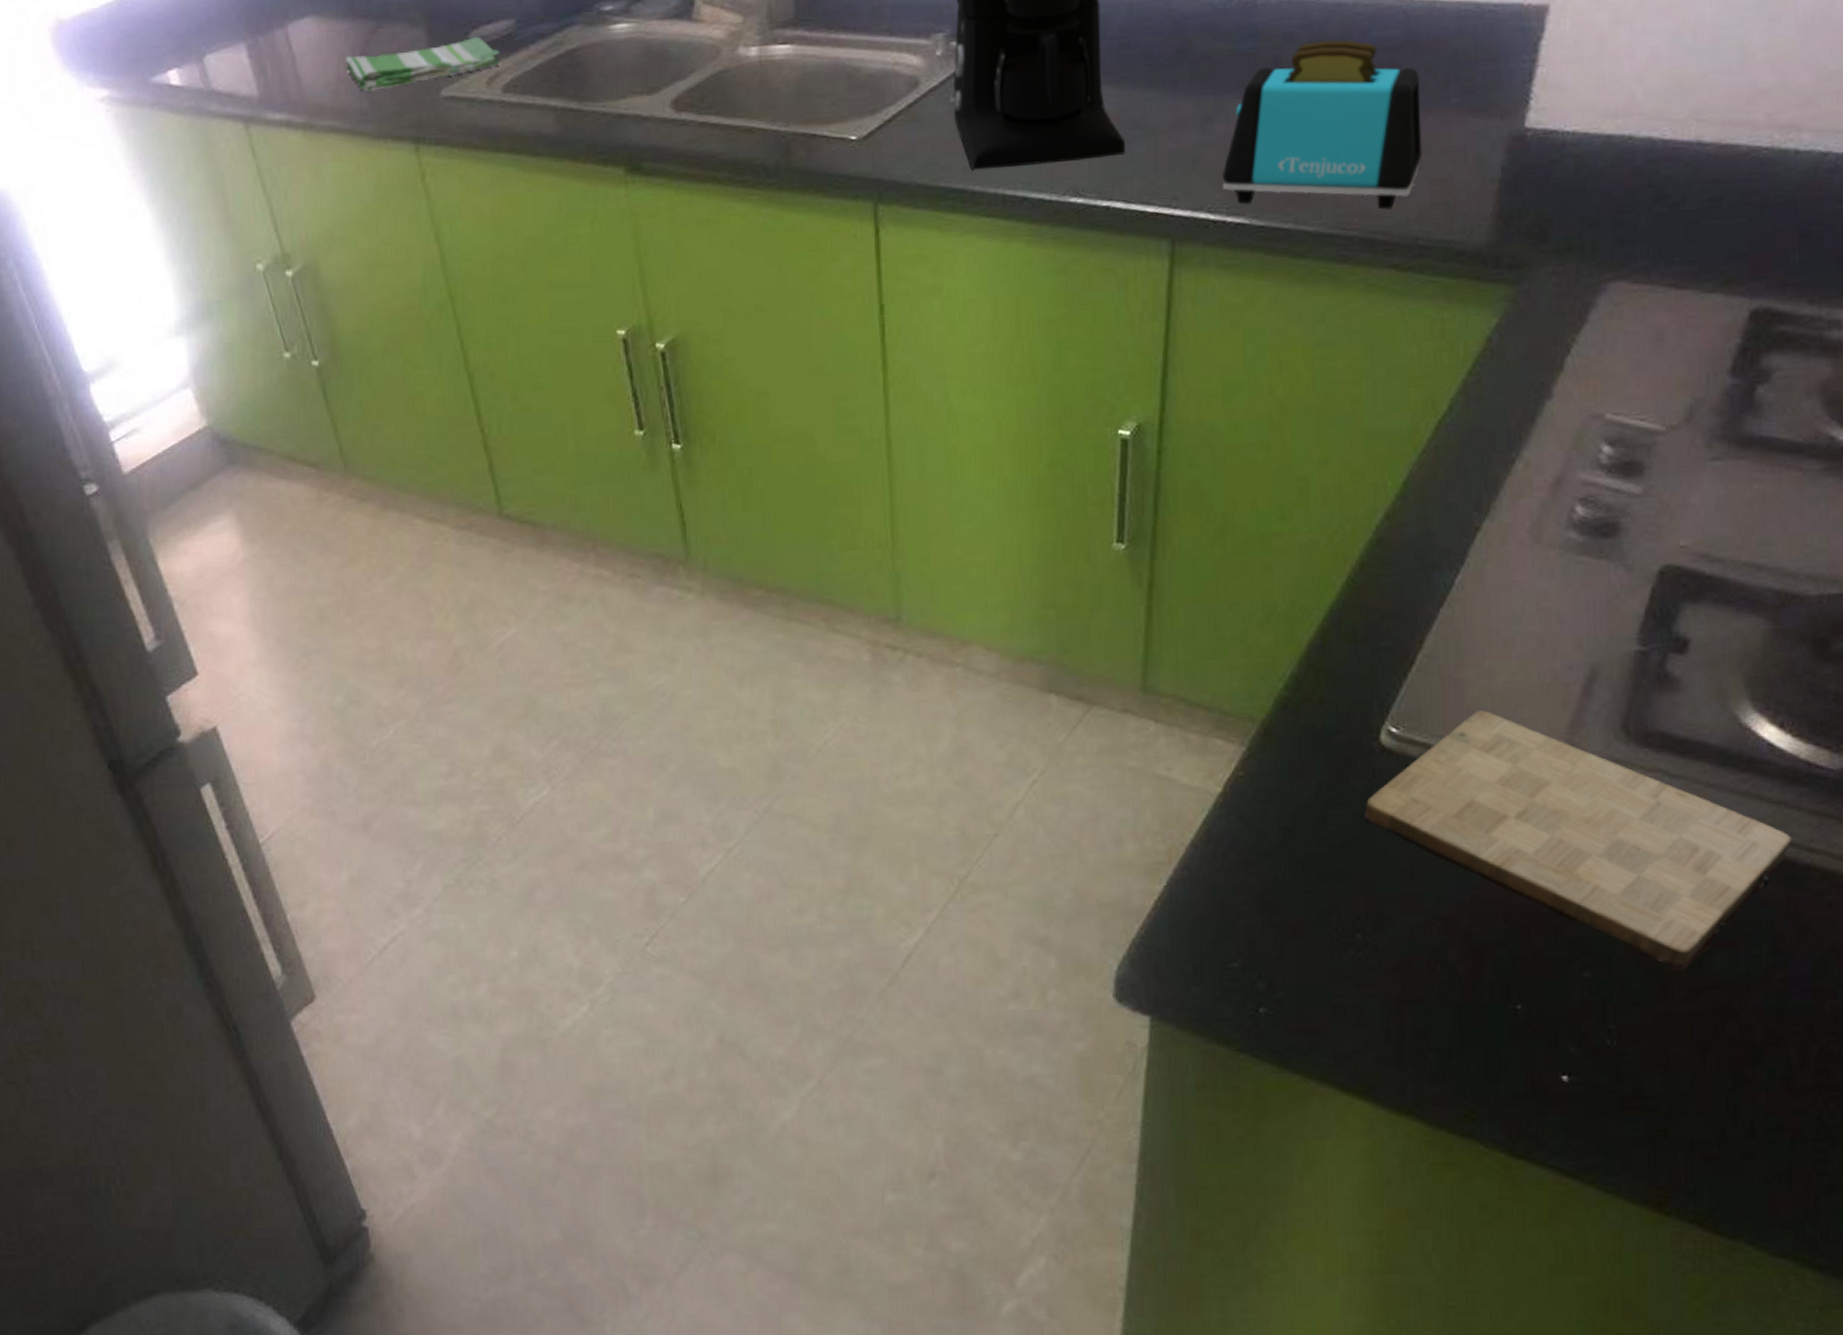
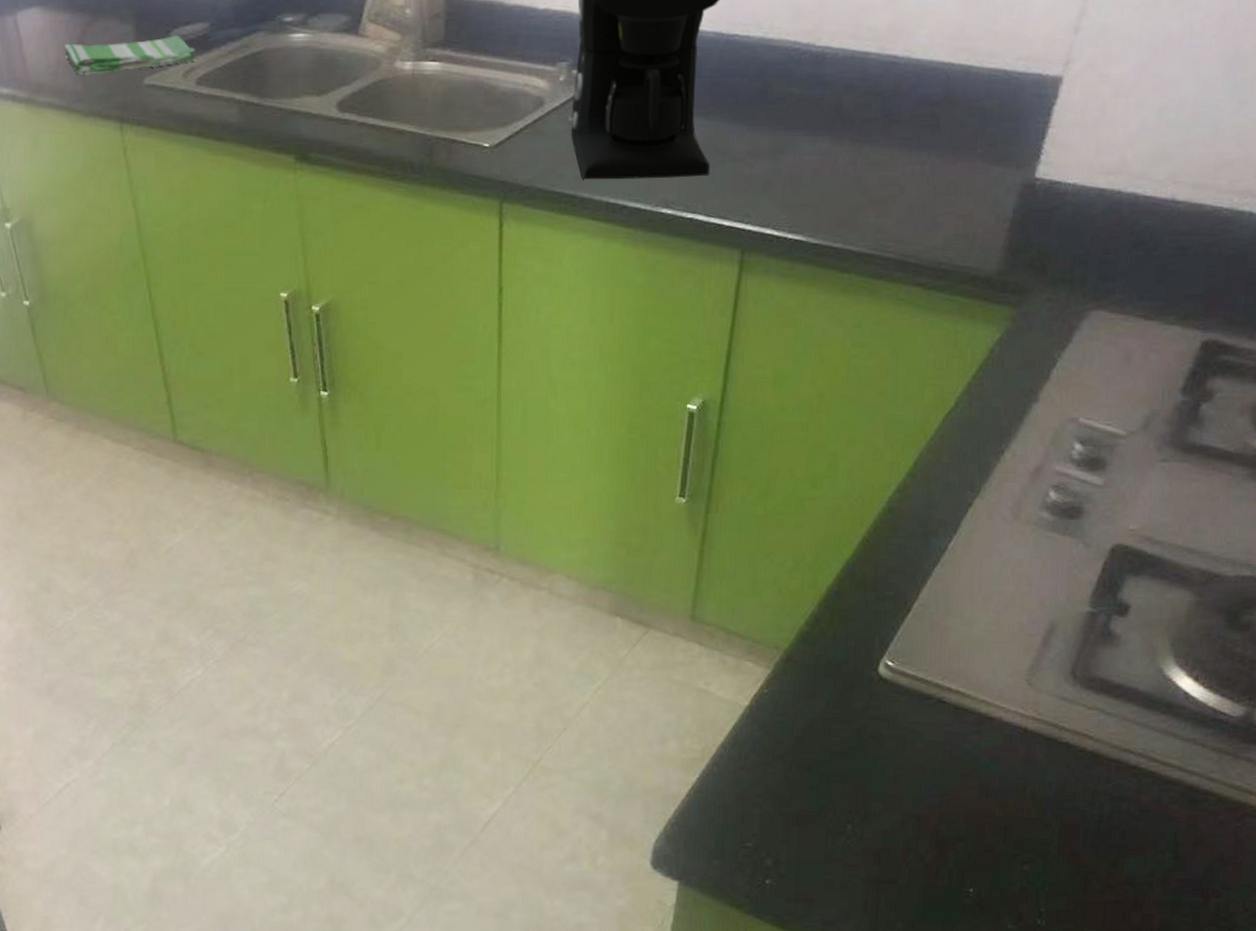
toaster: present [1222,39,1422,210] -> none [786,93,953,237]
cutting board: present [1365,710,1791,971] -> none [861,652,1196,869]

